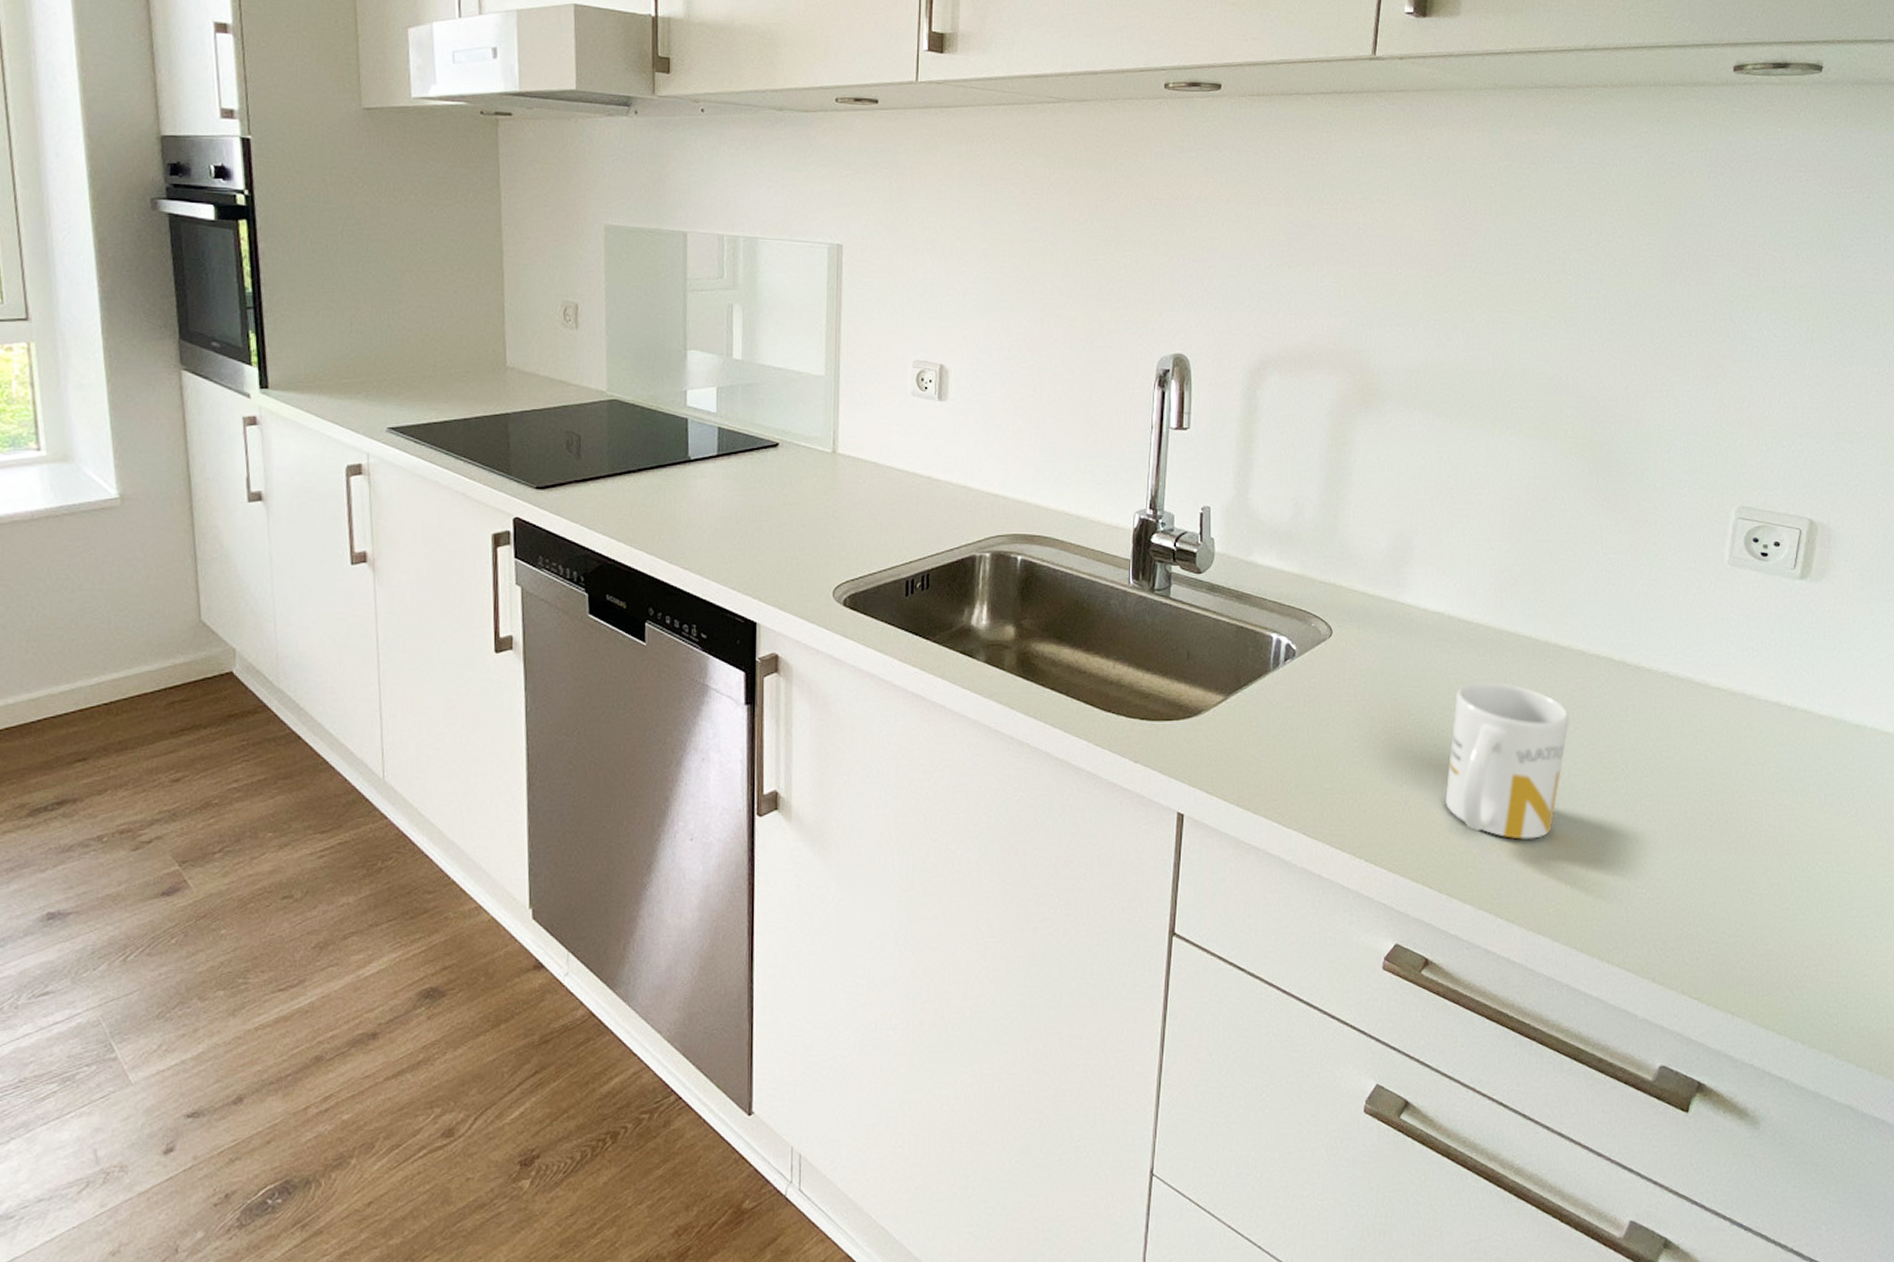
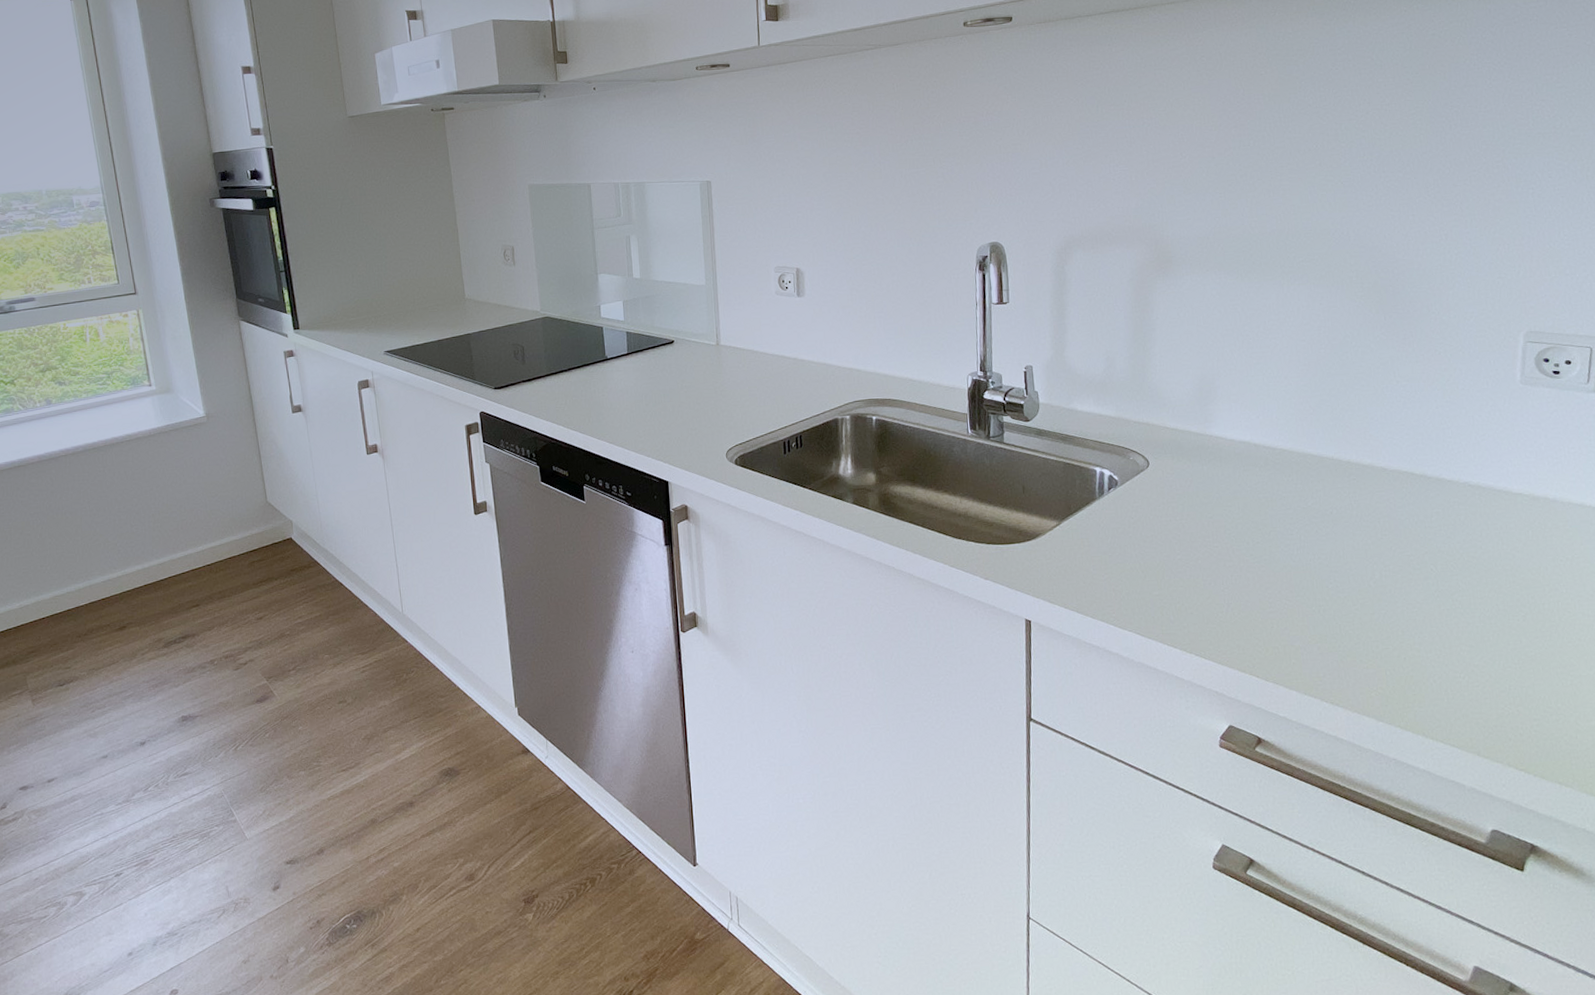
mug: present [1444,680,1570,840] -> none [1264,497,1377,633]

